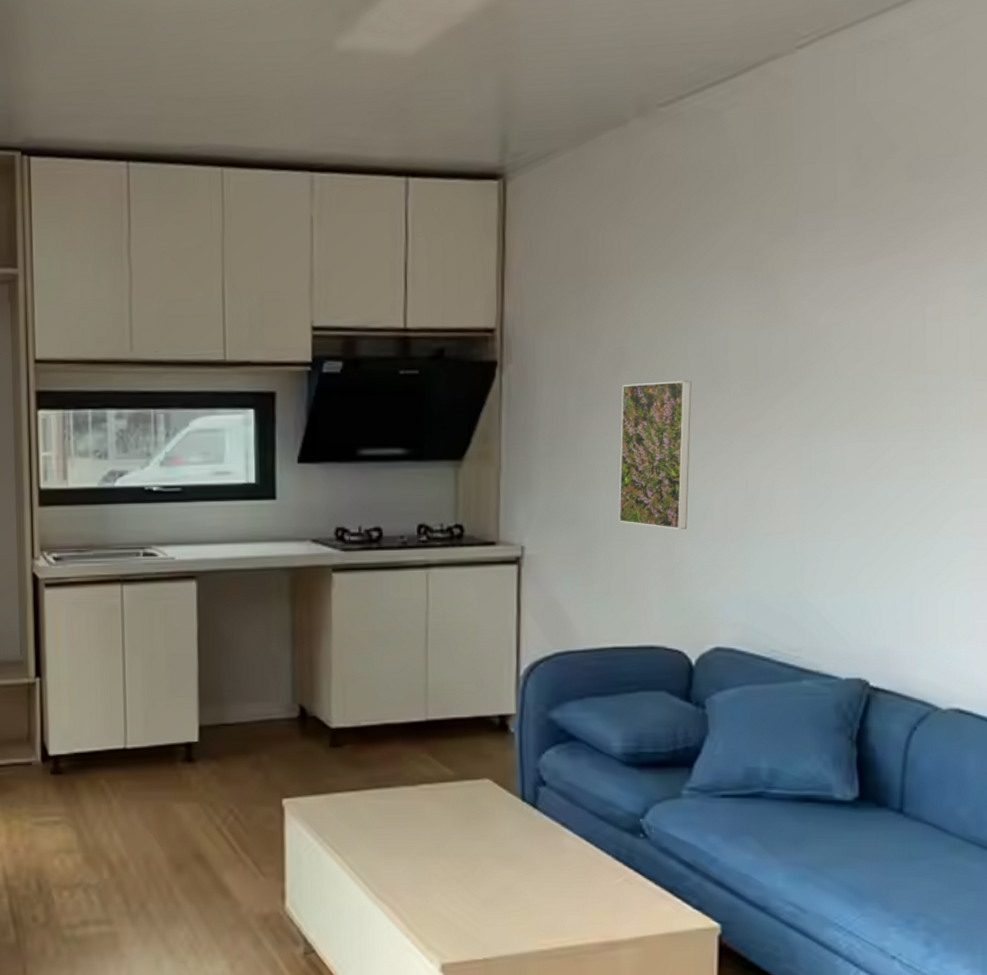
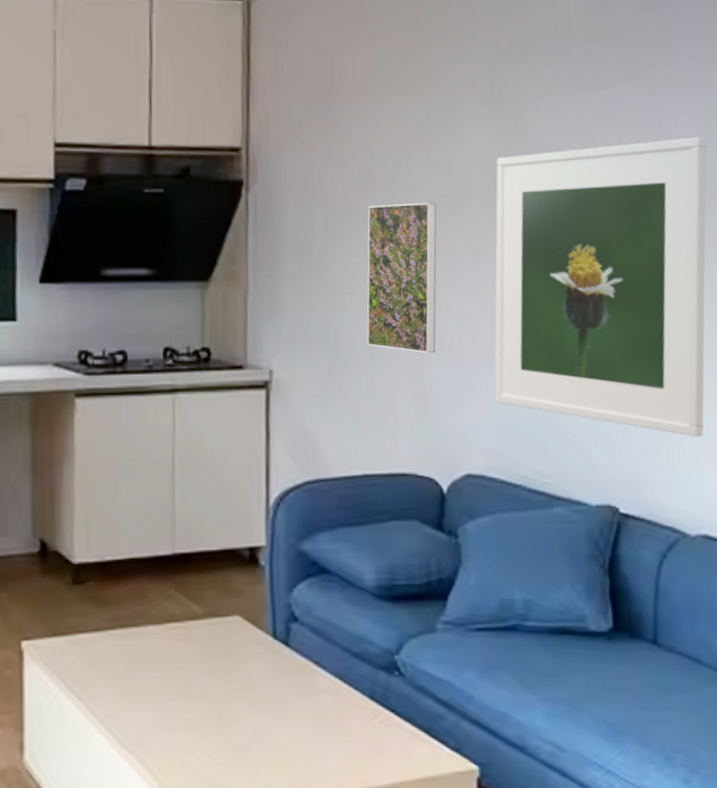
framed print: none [745,310,975,612] -> present [494,137,706,437]

